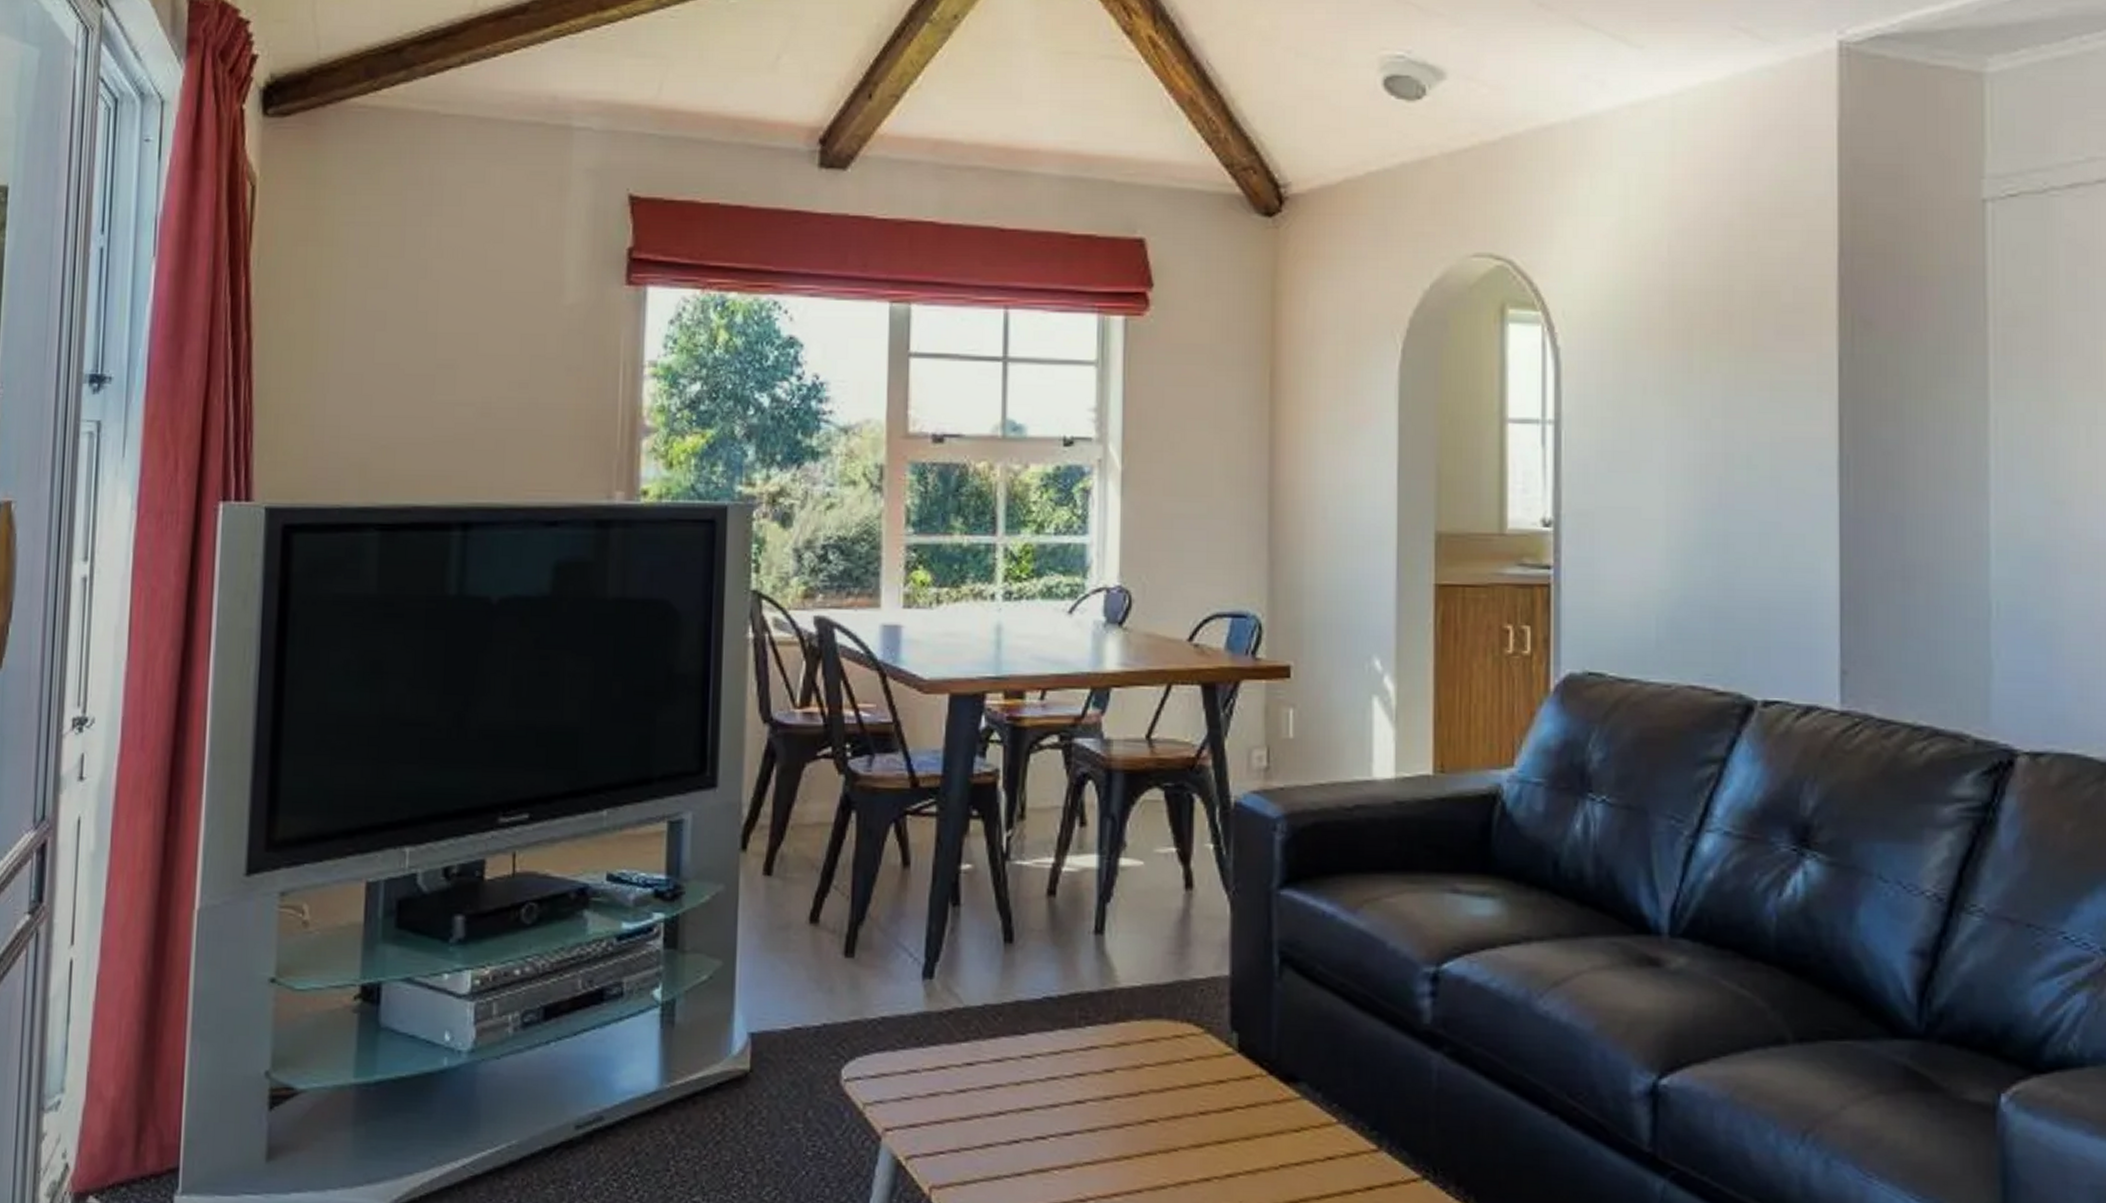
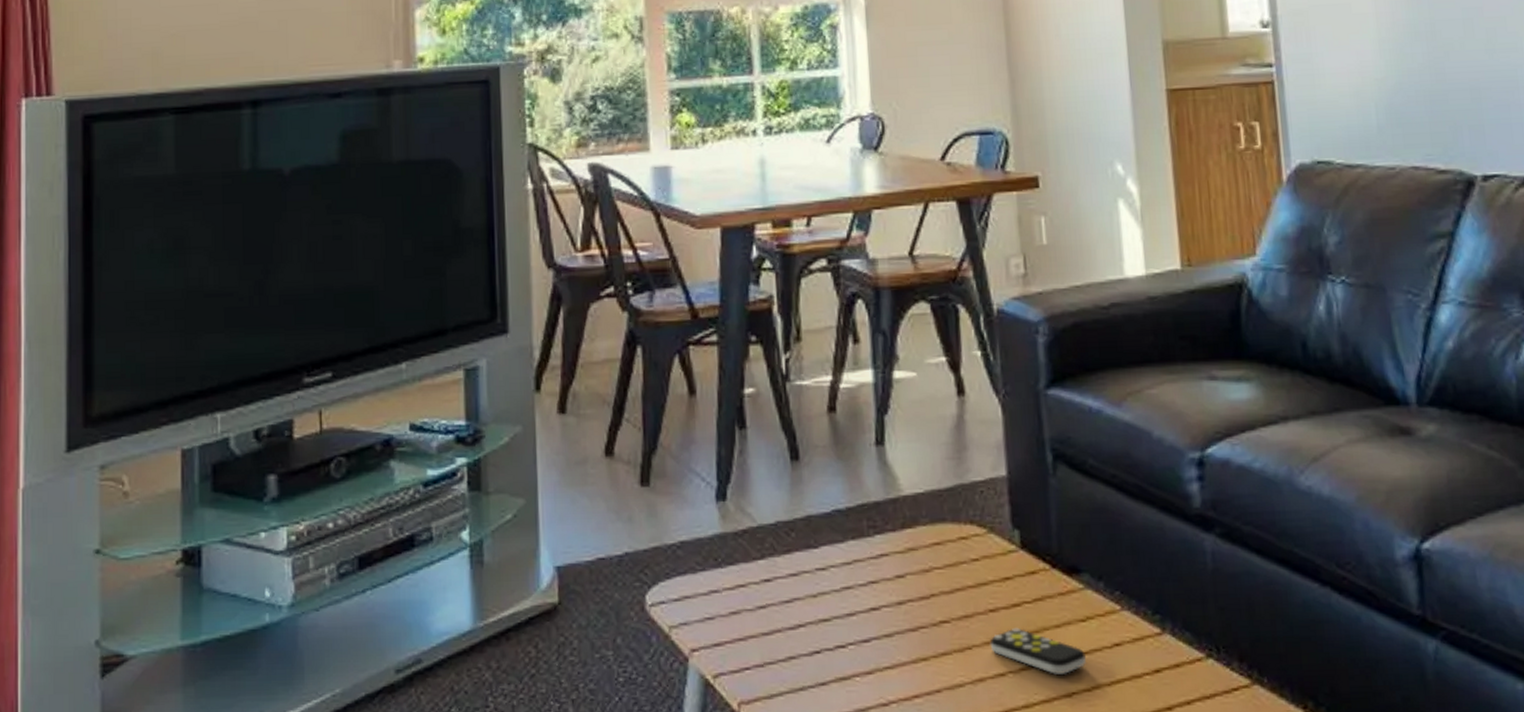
remote control: none [1197,1132,1296,1184] -> present [989,627,1086,674]

